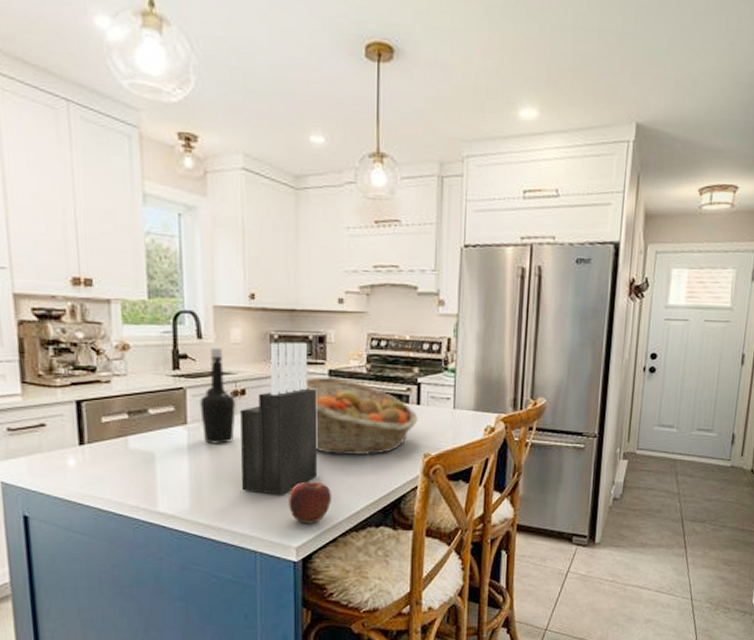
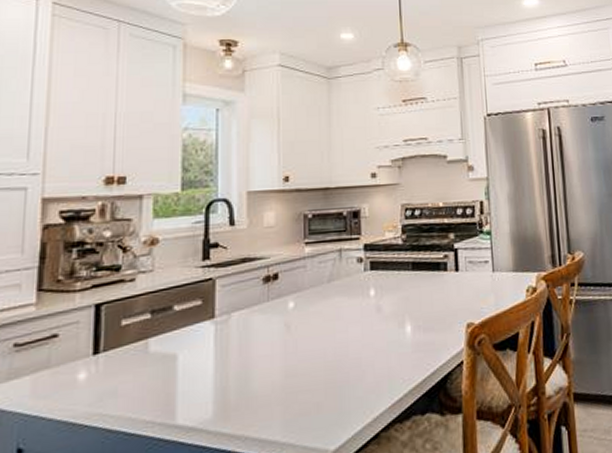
bottle: present [200,347,236,444] -> none [229,232,268,338]
knife block: present [240,342,318,495] -> none [271,219,356,389]
apple: present [289,481,332,524] -> none [324,367,372,420]
fruit basket: present [292,376,418,455] -> none [326,251,458,335]

